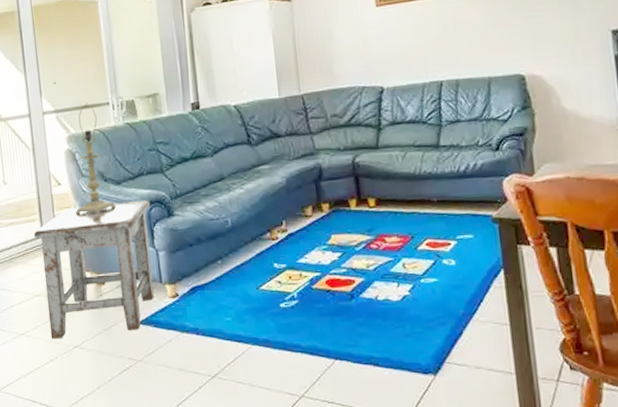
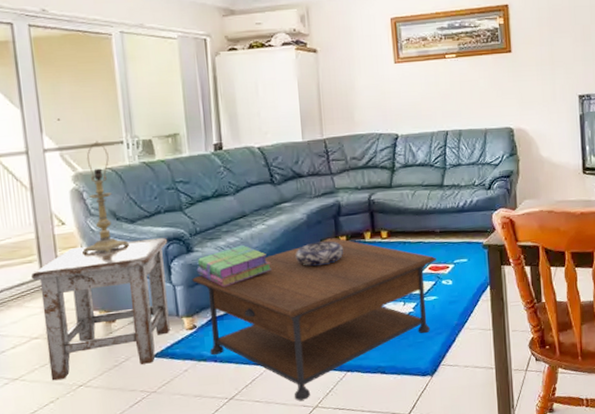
coffee table: none [173,205,435,387] -> present [192,238,436,401]
stack of books: none [177,209,251,254] -> present [196,244,271,287]
decorative bowl: none [276,208,327,237] -> present [296,241,344,267]

